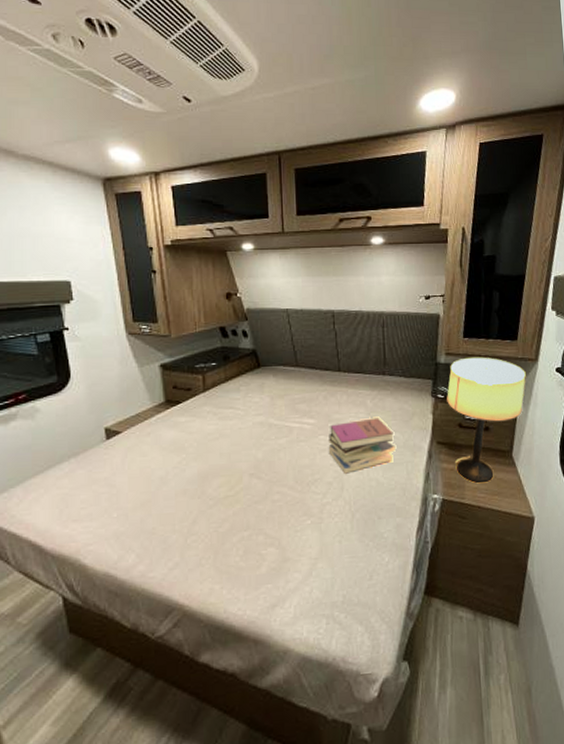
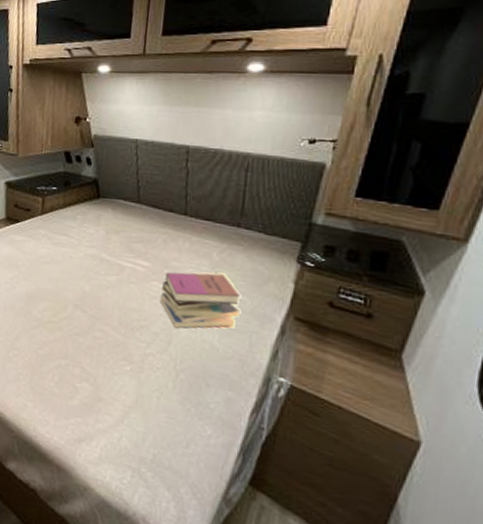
table lamp: present [447,357,526,483] -> none [316,222,444,381]

